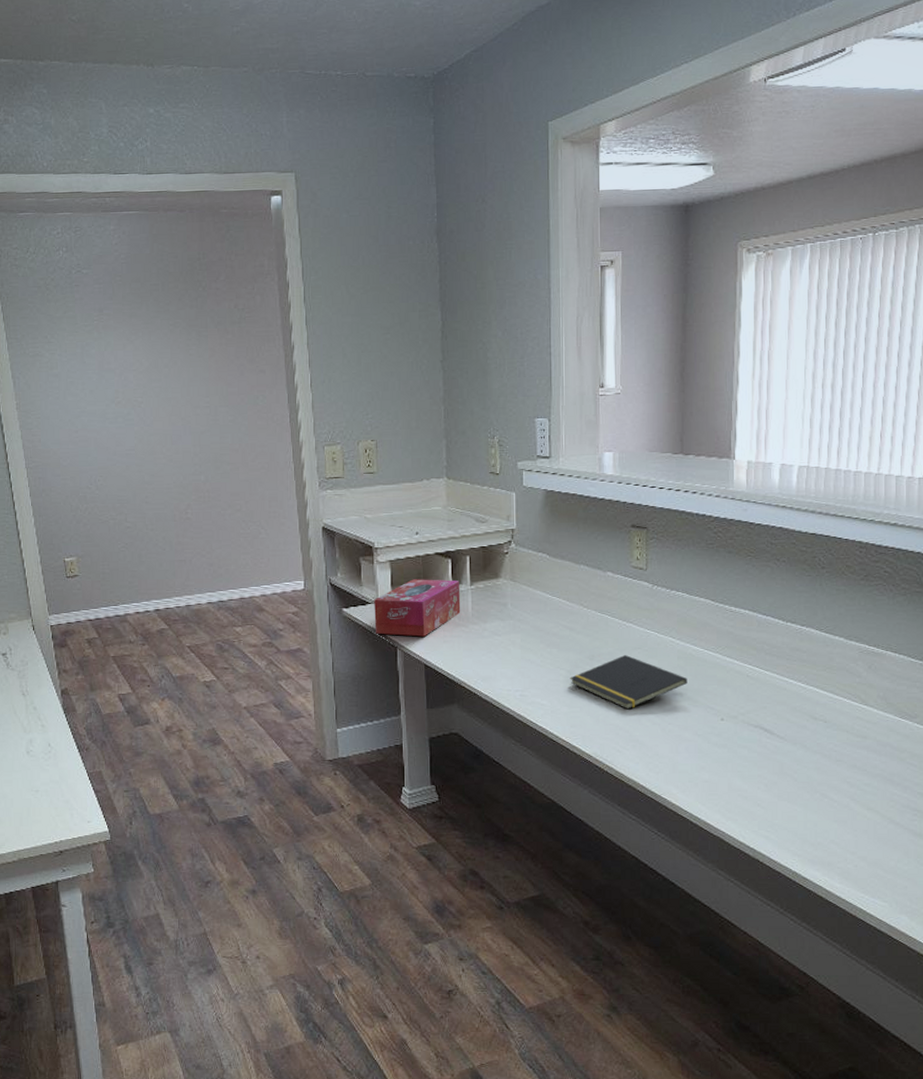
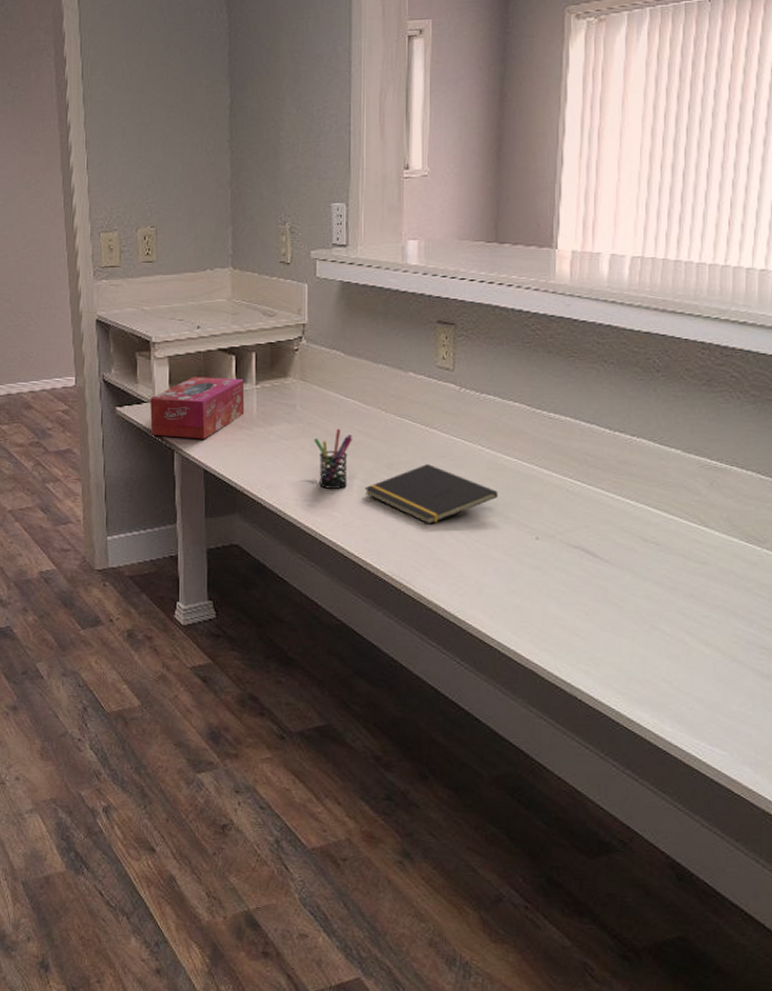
pen holder: none [524,624,558,680] -> present [314,428,352,489]

